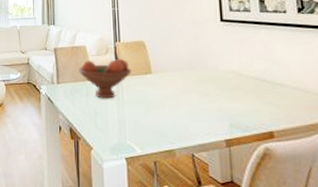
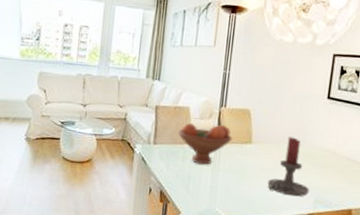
candle holder: none [175,63,222,123] -> present [267,137,310,197]

